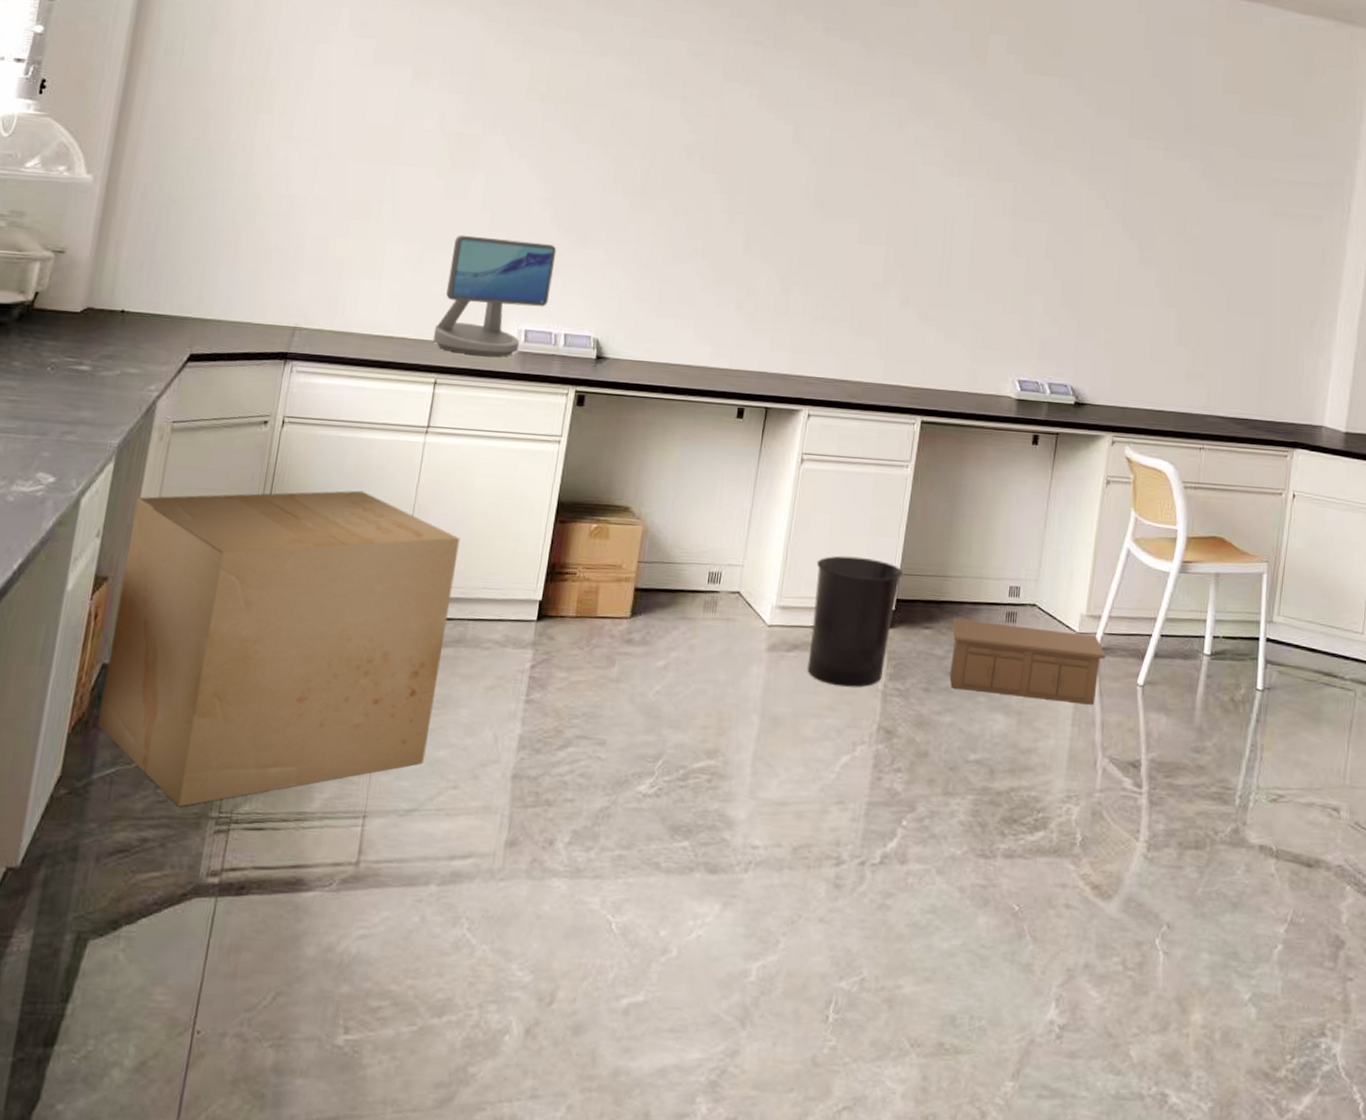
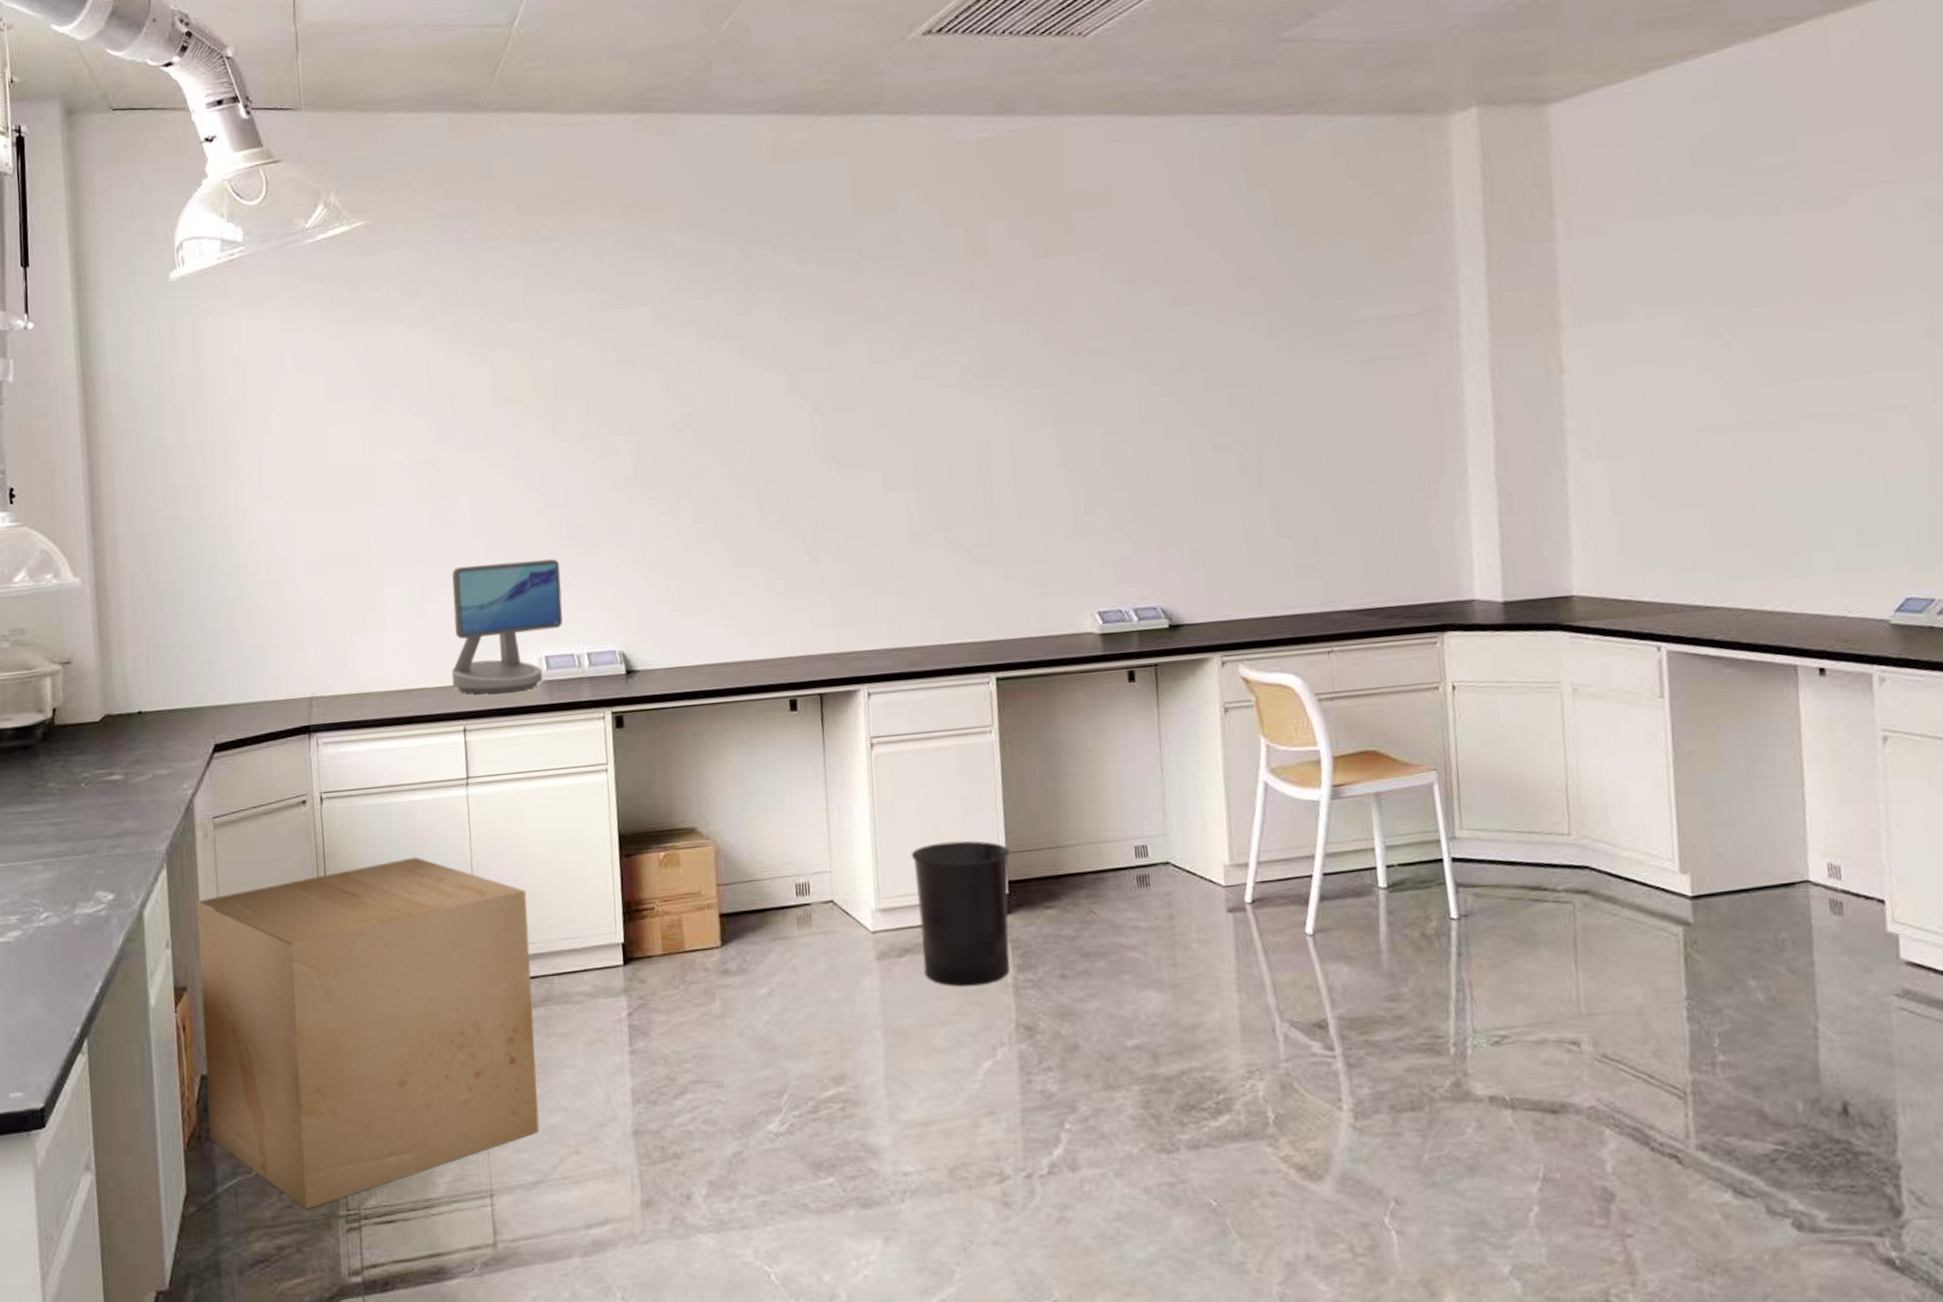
storage bin: present [950,619,1105,705] -> none [1076,886,1262,970]

